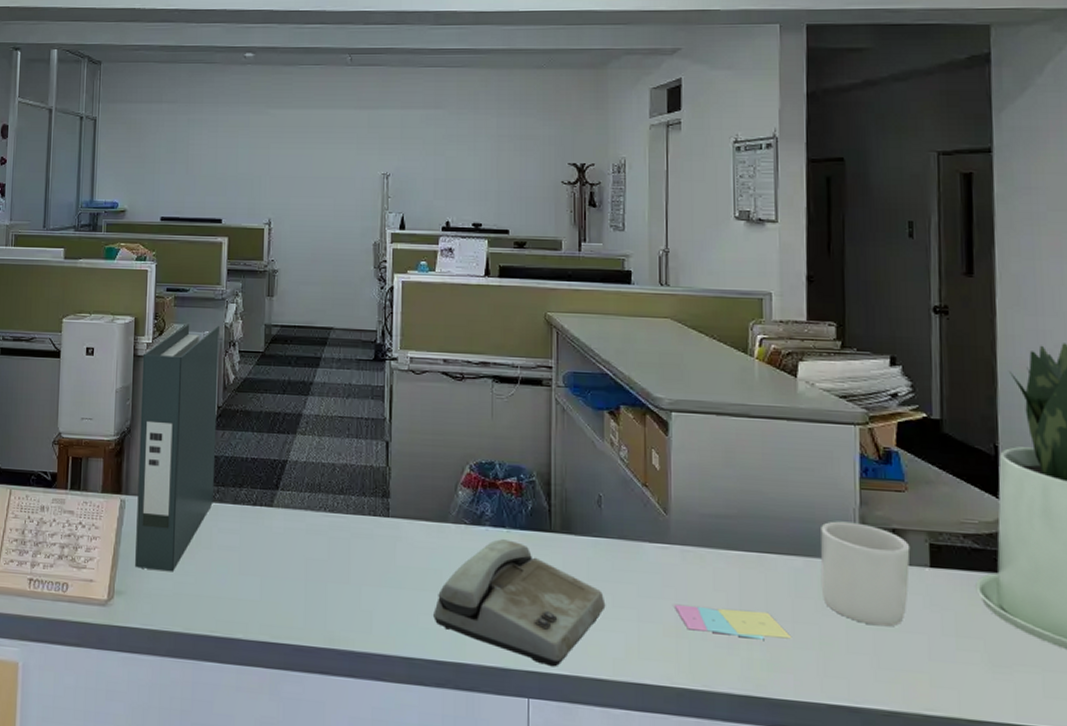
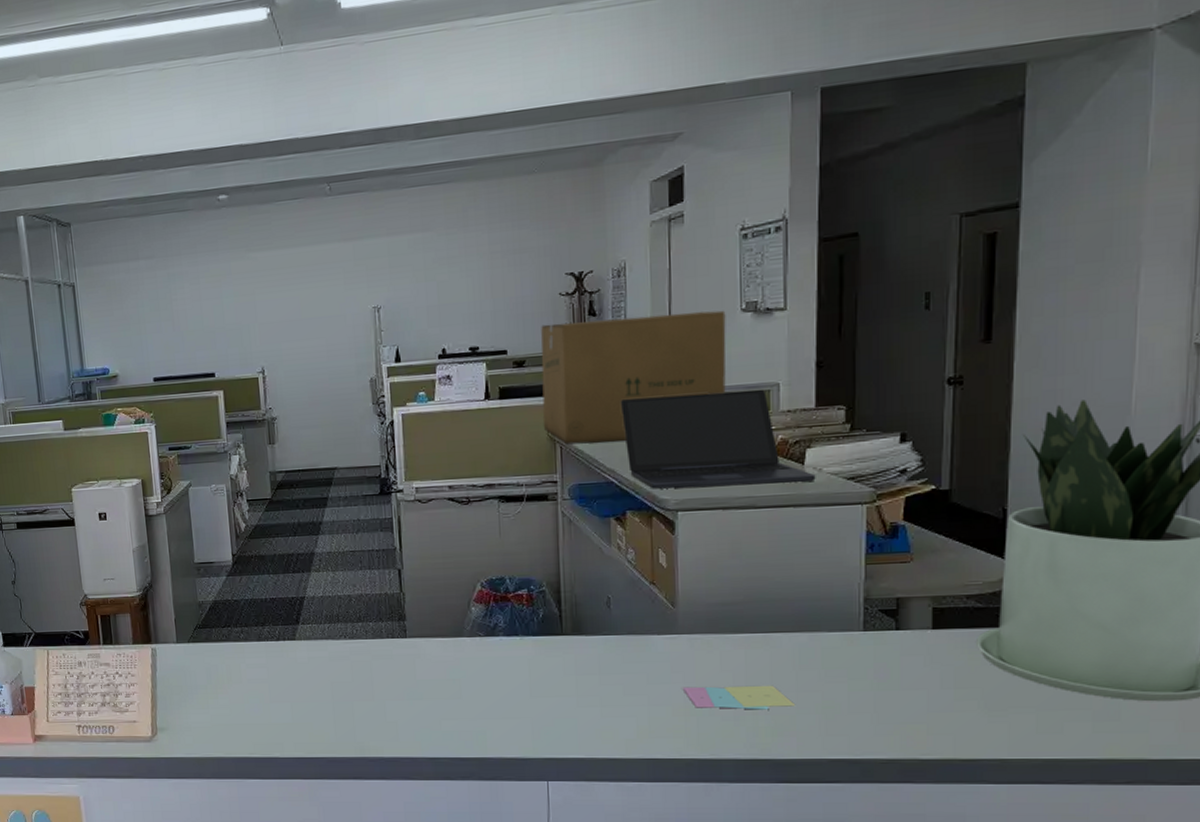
binder: present [135,324,221,572] -> none [154,477,239,707]
telephone: present [433,538,606,667] -> none [455,645,617,753]
box: none [541,209,721,333] -> present [541,310,726,445]
laptop: none [616,290,809,395] -> present [620,389,816,489]
mug: present [820,521,911,627] -> none [824,595,914,687]

